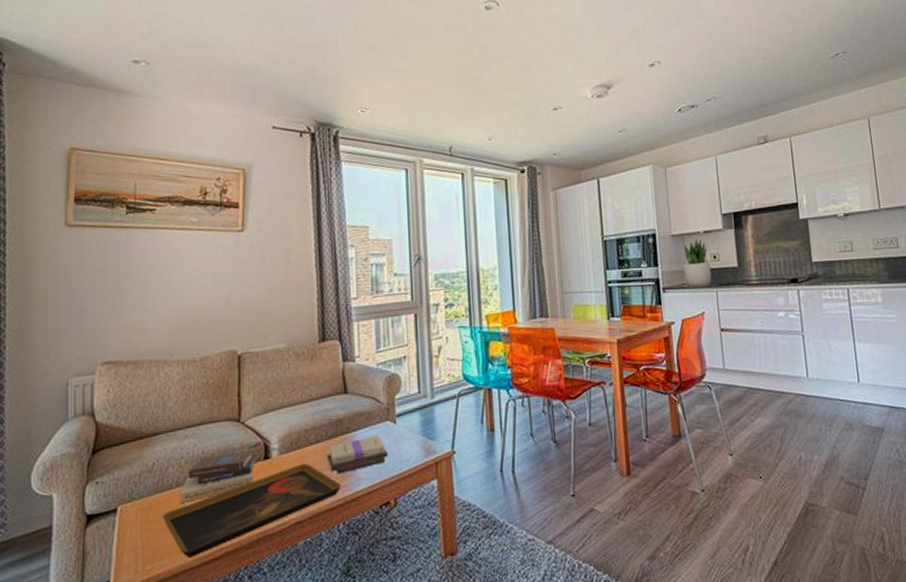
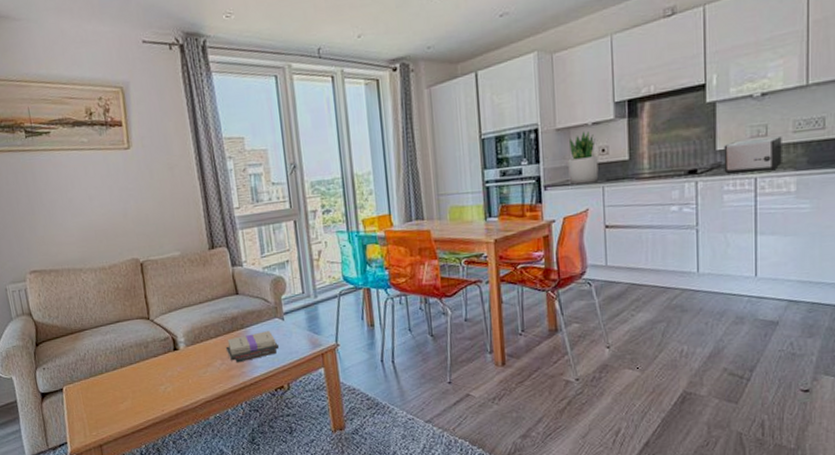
decorative tray: present [162,463,341,559] -> none [98,354,241,428]
books: present [179,450,255,504] -> none [109,343,167,386]
toaster: none [818,253,868,284] -> present [723,137,784,174]

